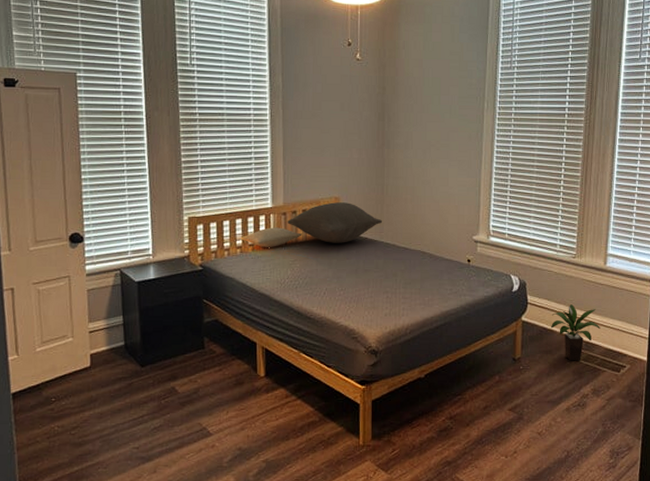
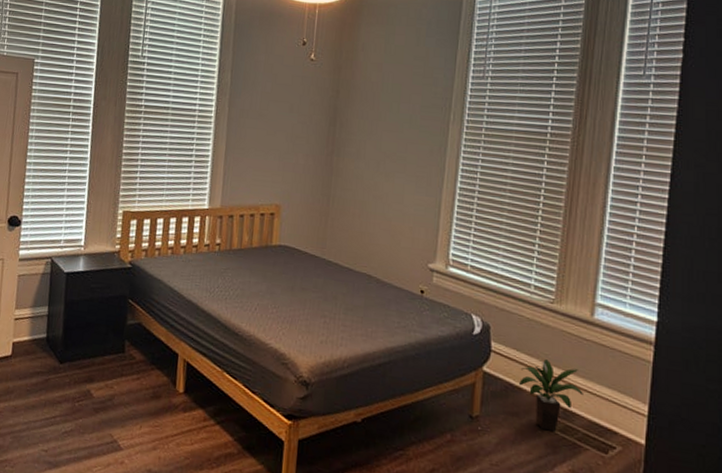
pillow: present [240,227,302,247] -> none [173,230,237,252]
pillow: present [287,202,383,243] -> none [222,209,326,256]

